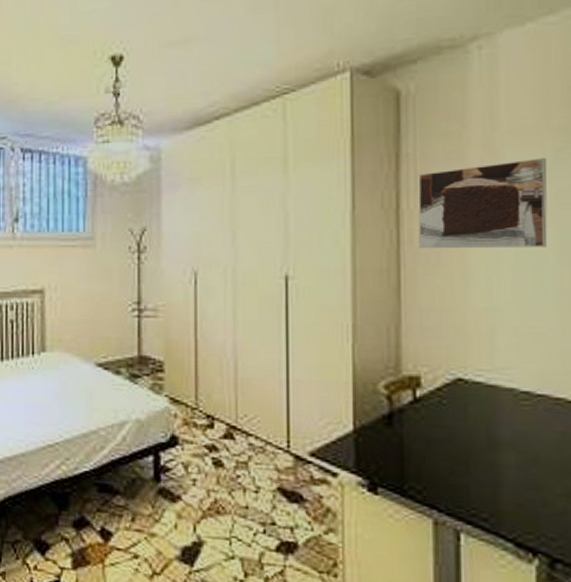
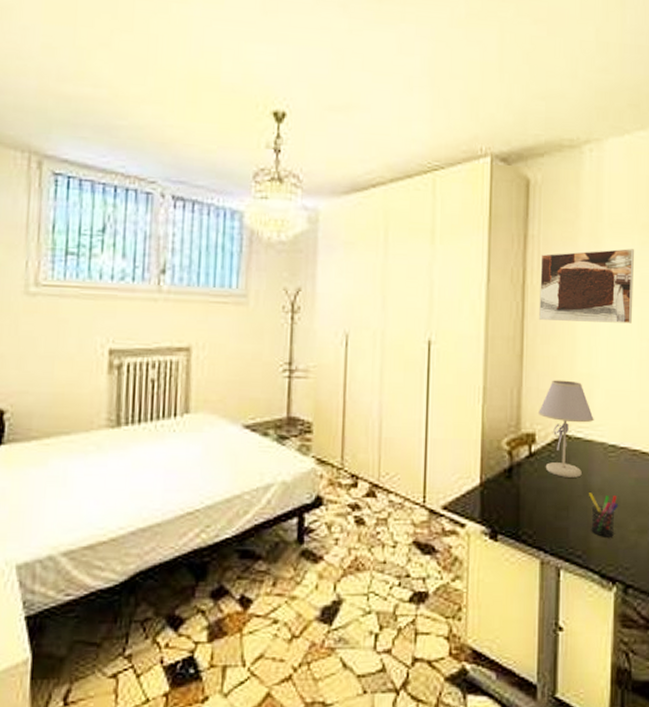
table lamp: none [423,315,498,428] -> present [538,380,594,478]
pen holder: none [495,446,536,500] -> present [589,493,618,537]

